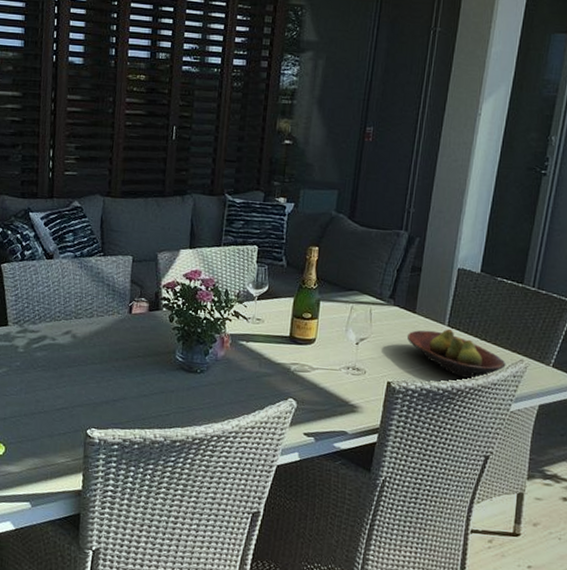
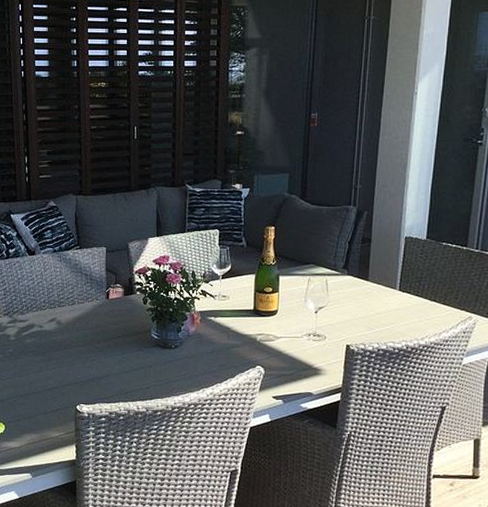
fruit bowl: present [406,329,506,380] -> none [361,293,456,338]

